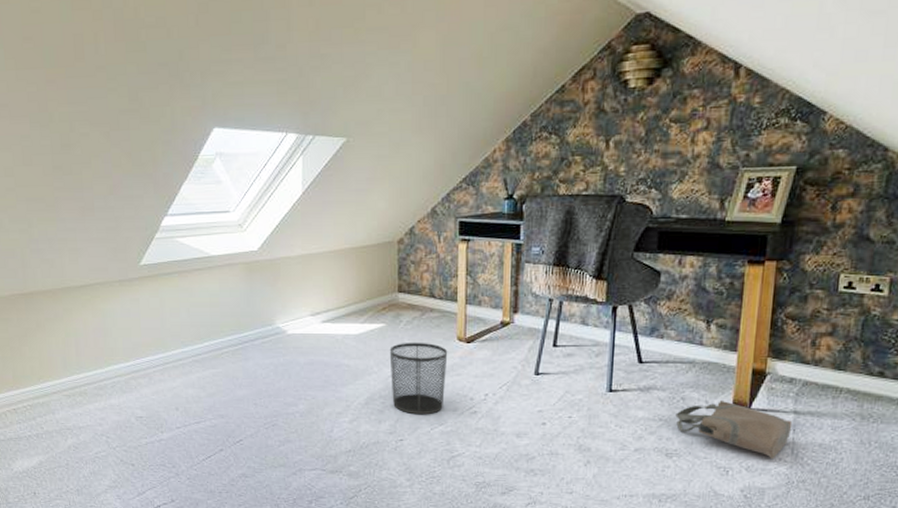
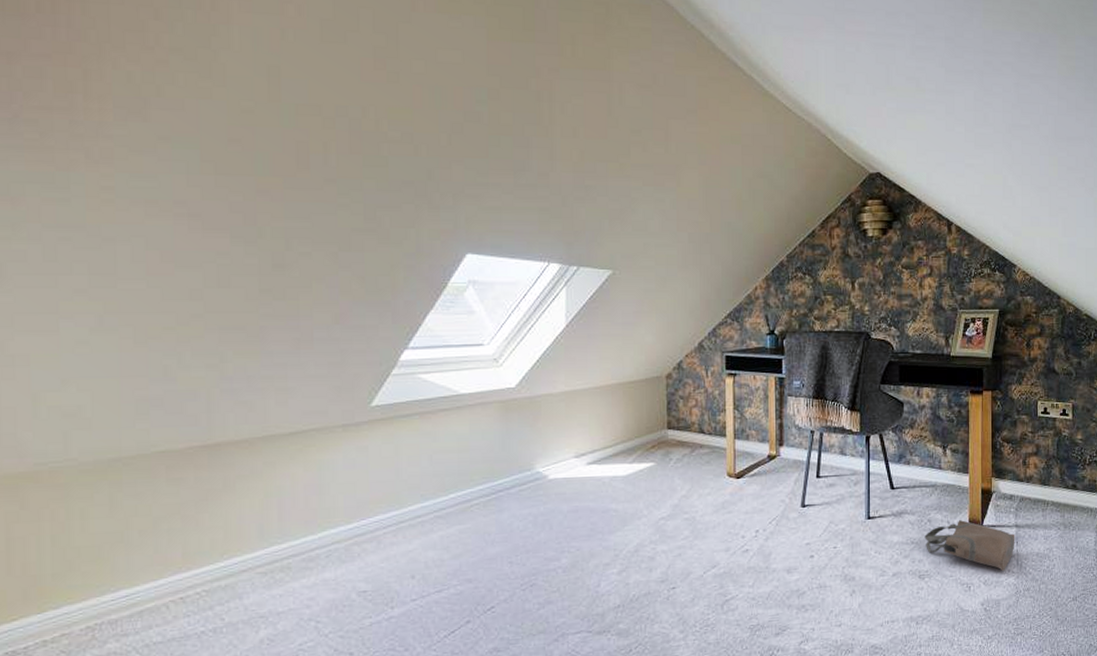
waste bin: present [389,342,448,415] -> none [659,480,719,559]

